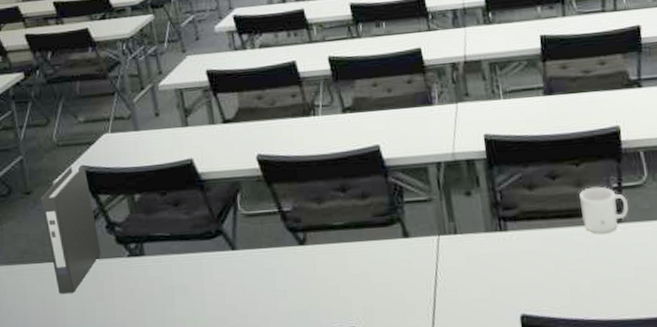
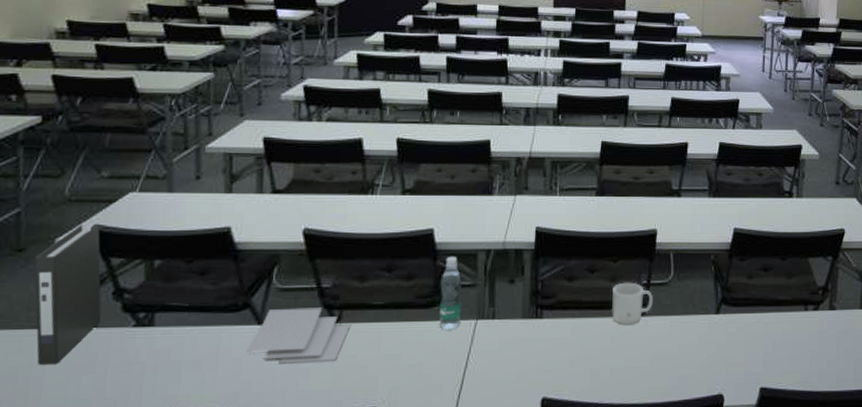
papers: none [227,230,317,287] -> present [247,307,352,364]
bottle: none [395,171,423,248] -> present [439,256,462,330]

